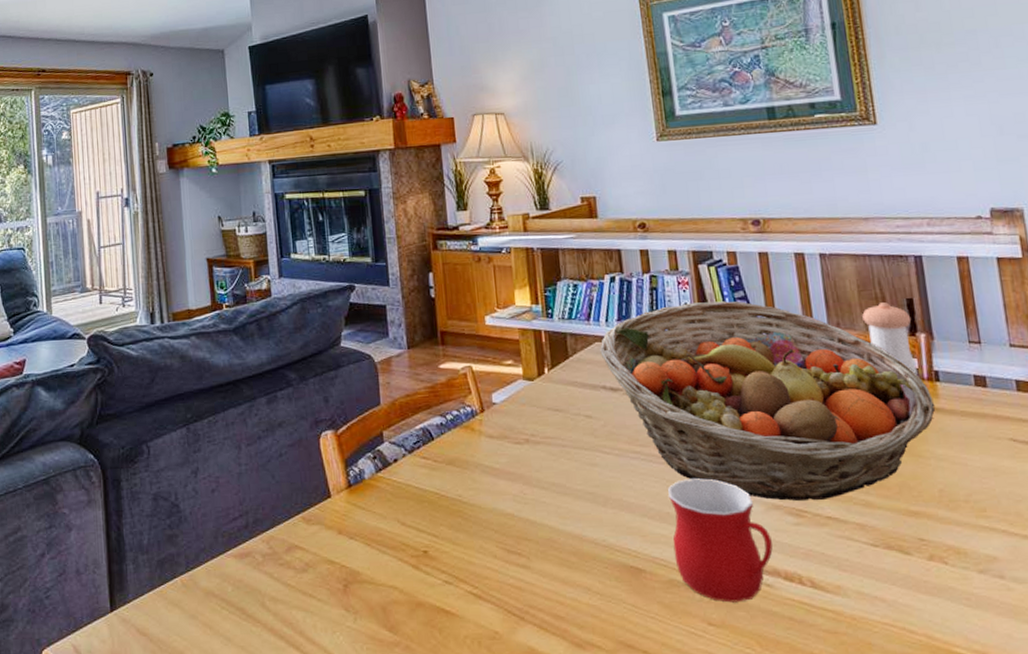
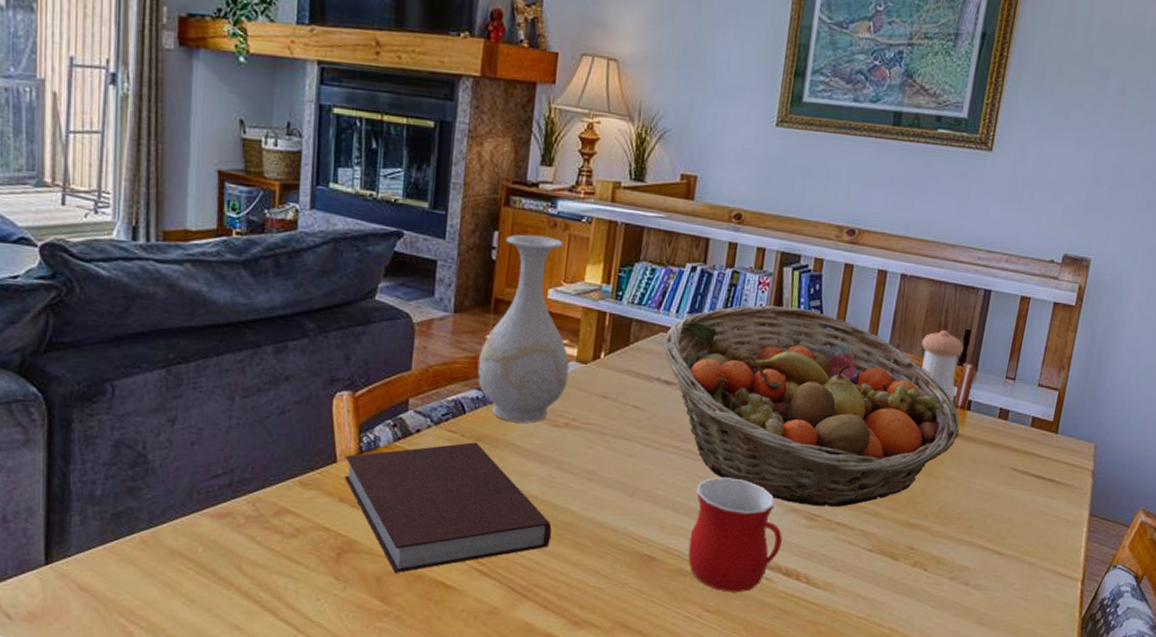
notebook: none [337,467,536,601] -> present [344,442,552,573]
vase: none [436,270,520,444] -> present [477,234,570,423]

